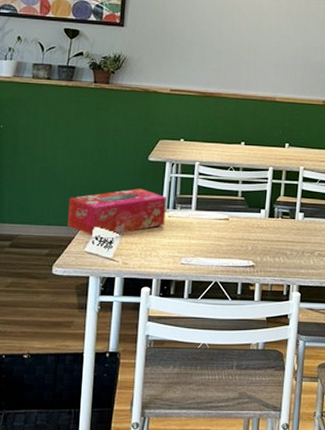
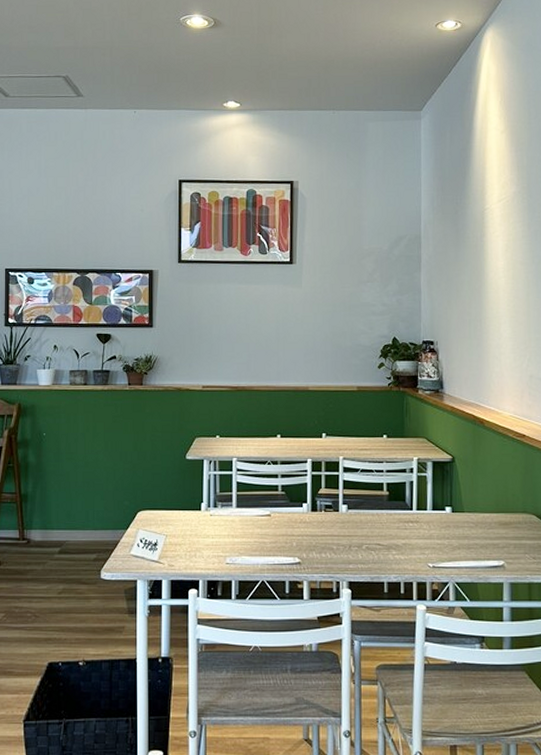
tissue box: present [68,188,166,235] -> none [112,488,207,538]

